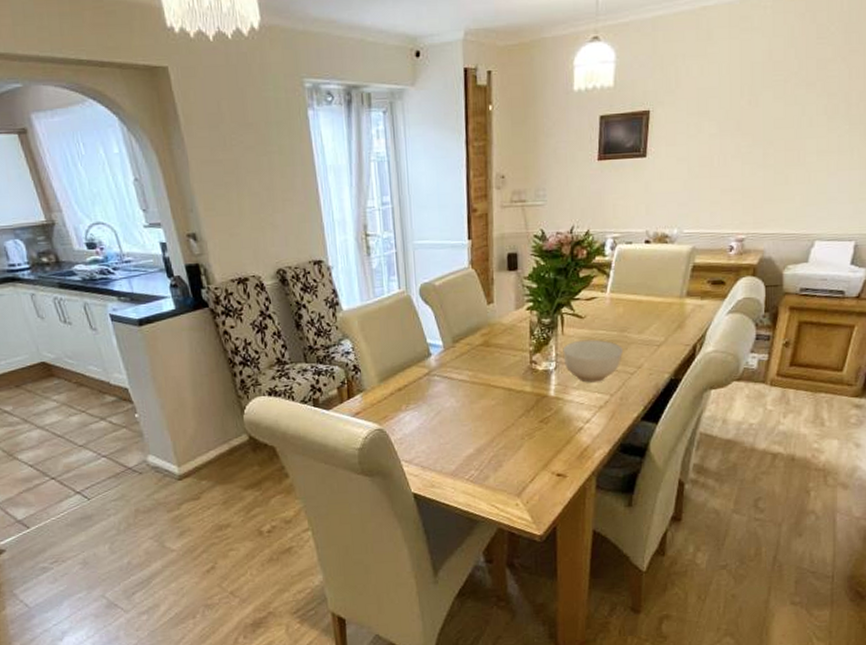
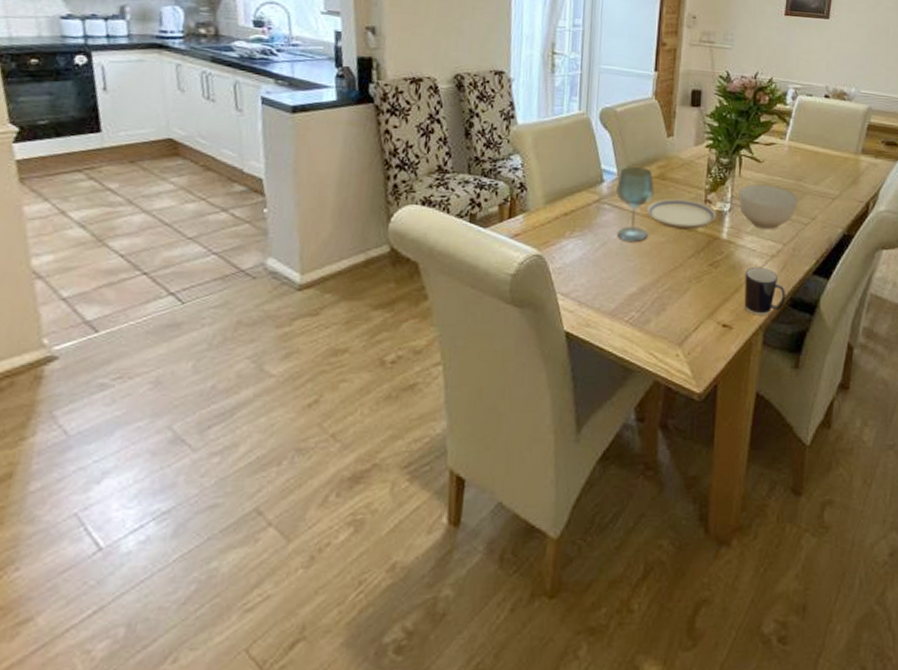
wine glass: none [444,336,480,408] -> present [616,166,654,242]
plate: none [474,362,544,392] -> present [646,198,718,230]
mug: none [575,418,616,463] -> present [744,266,786,316]

